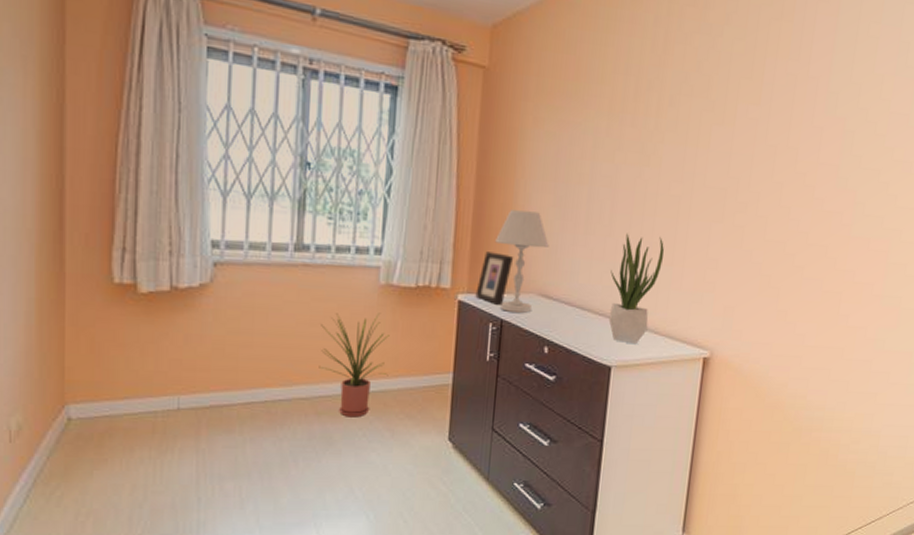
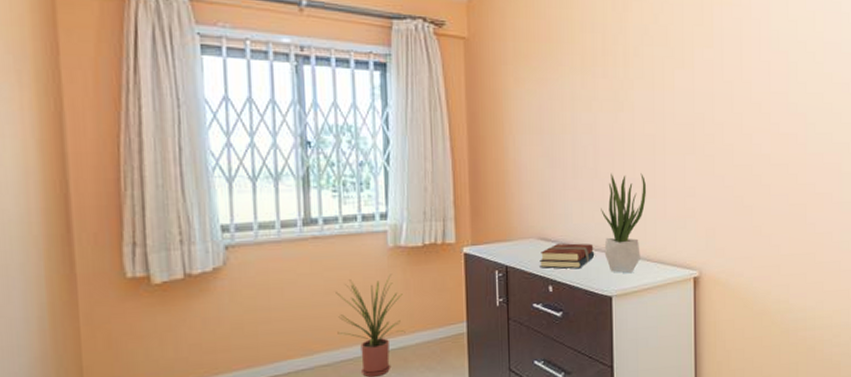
picture frame: present [475,251,514,305] -> none [479,204,511,253]
table lamp: present [495,210,549,313] -> none [492,163,542,258]
books: none [537,303,599,333] -> present [540,243,595,269]

